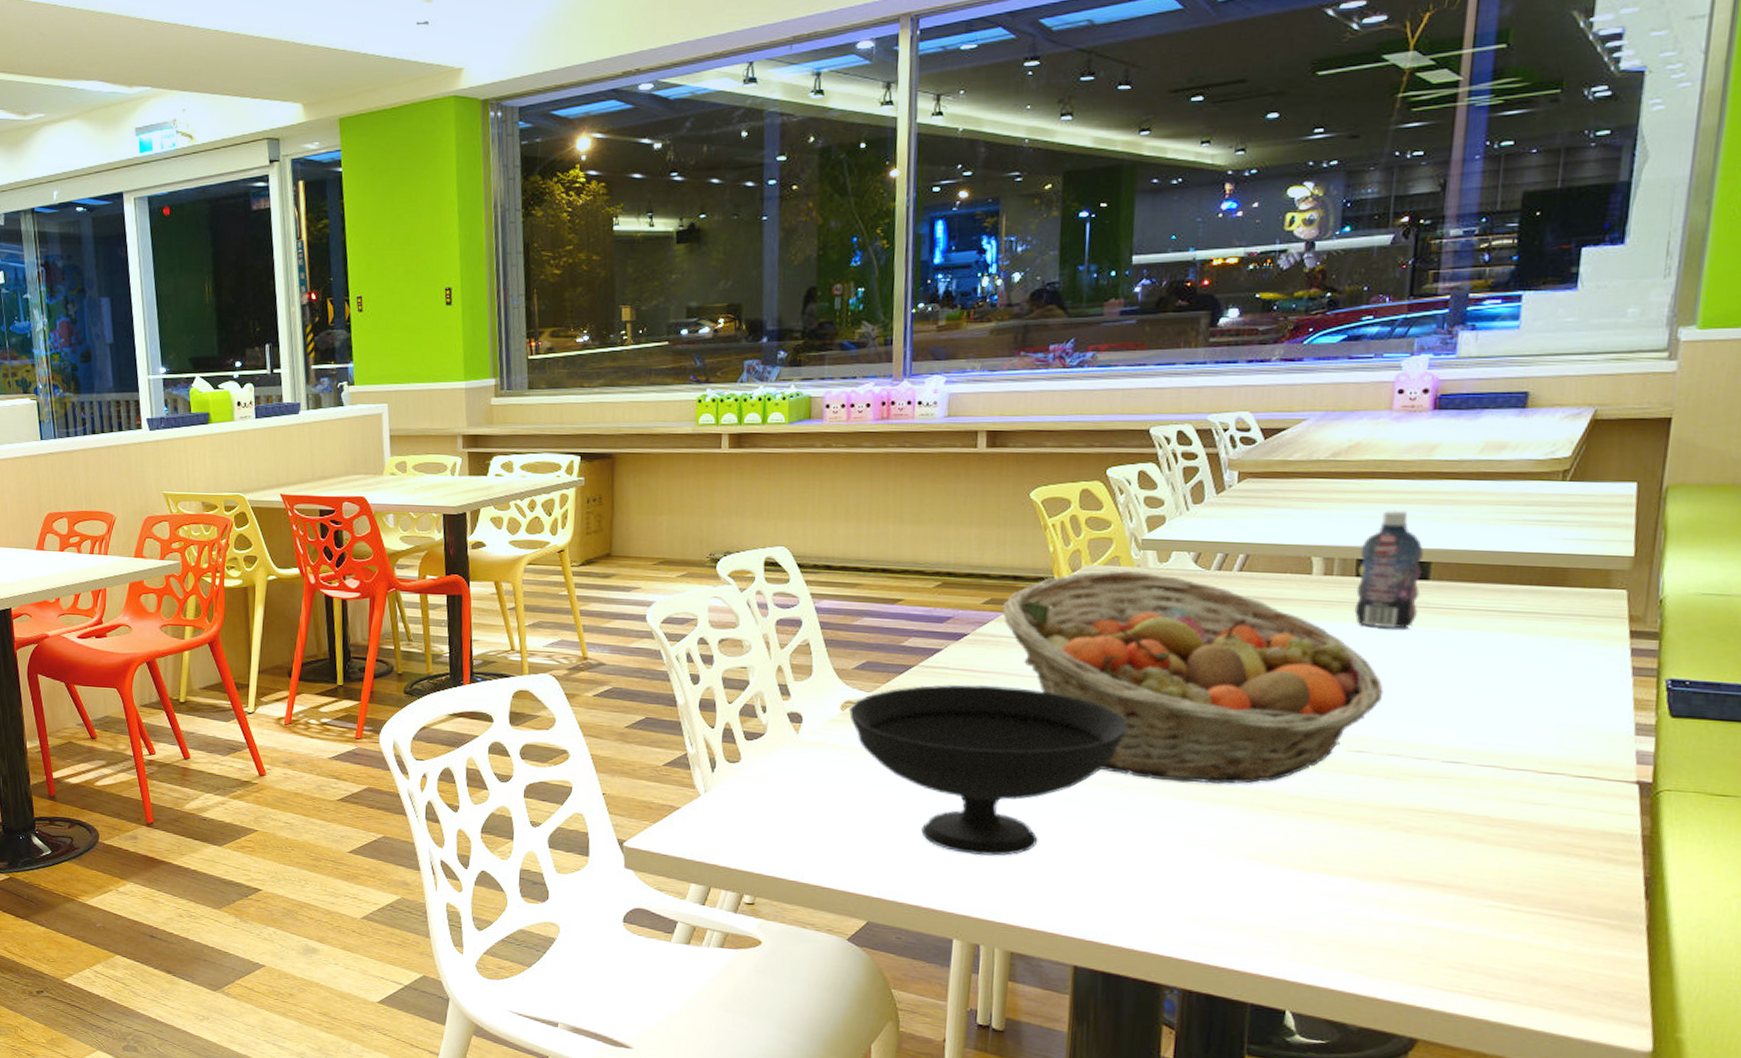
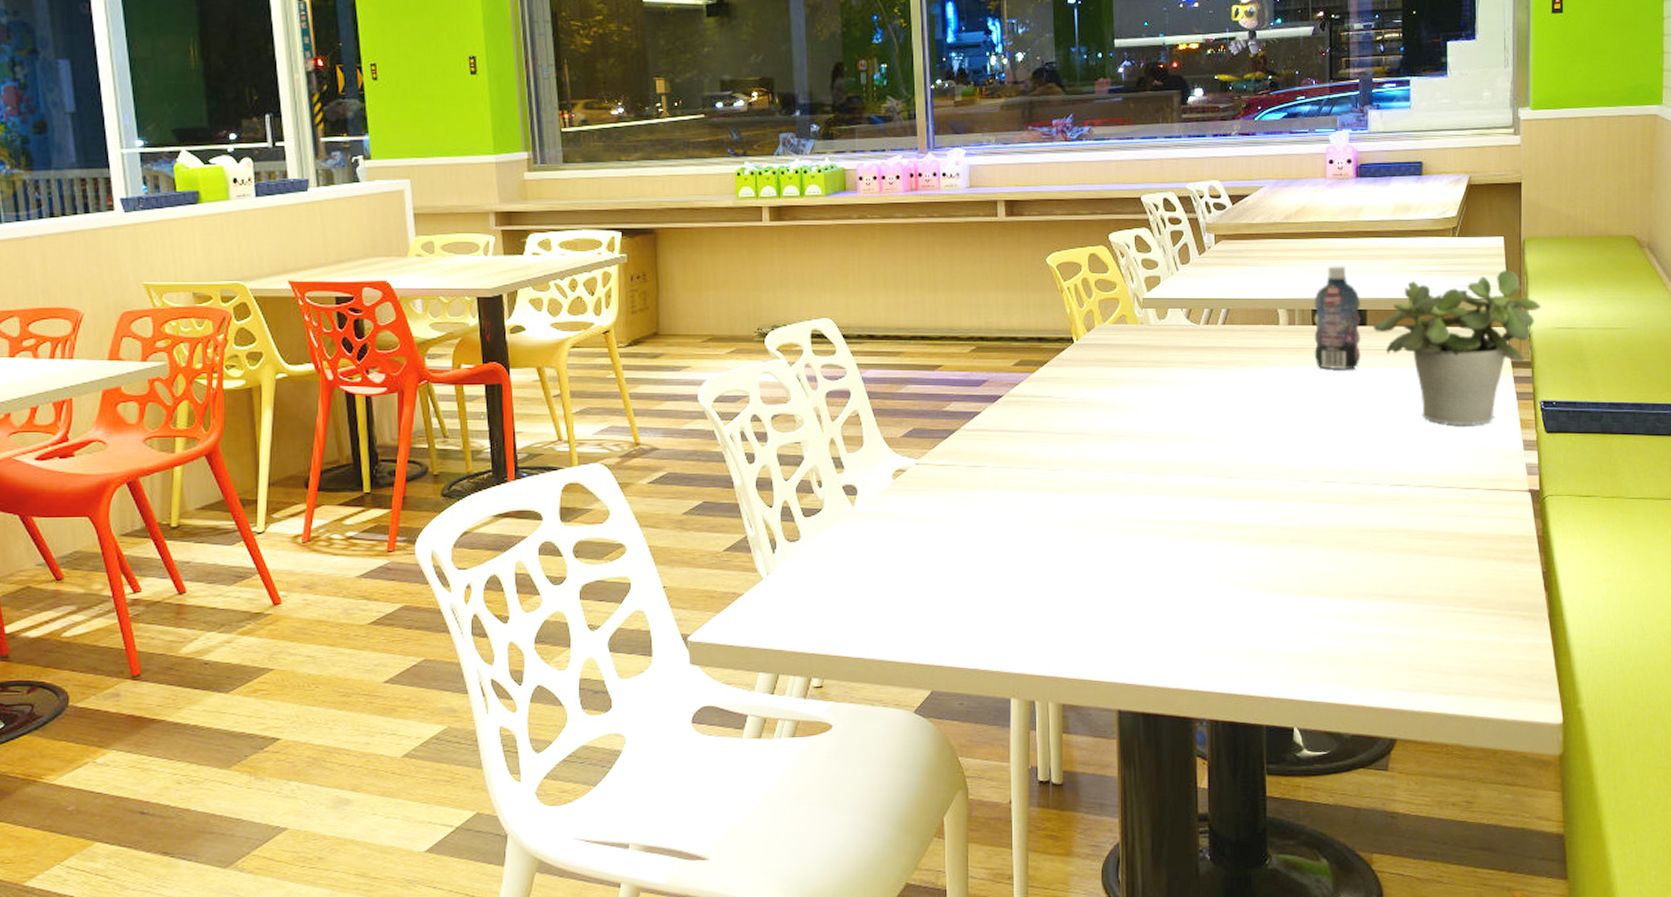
bowl: present [849,684,1129,856] -> none [901,444,1146,611]
fruit basket: present [1002,570,1384,785] -> none [1030,329,1342,523]
potted plant: none [1437,522,1682,701] -> present [1373,270,1541,425]

